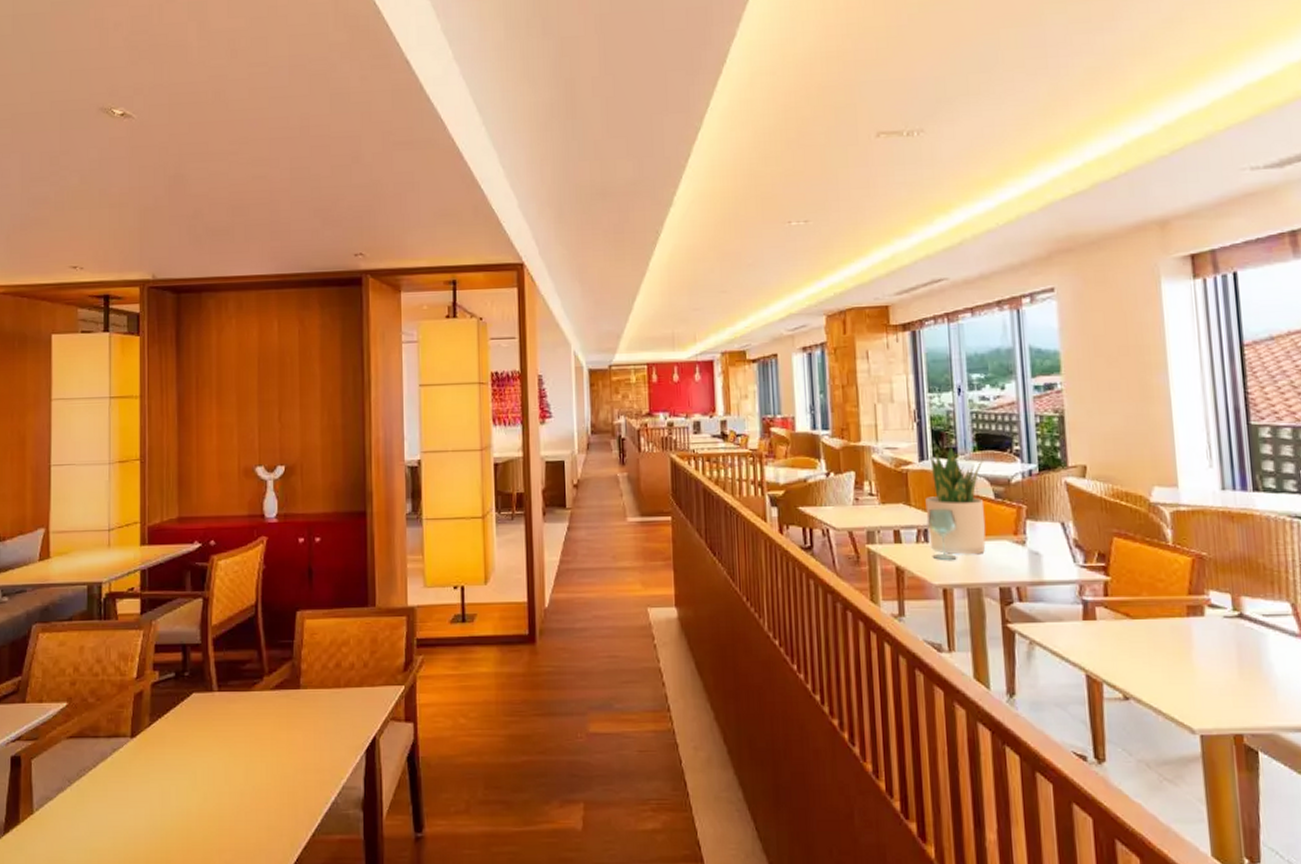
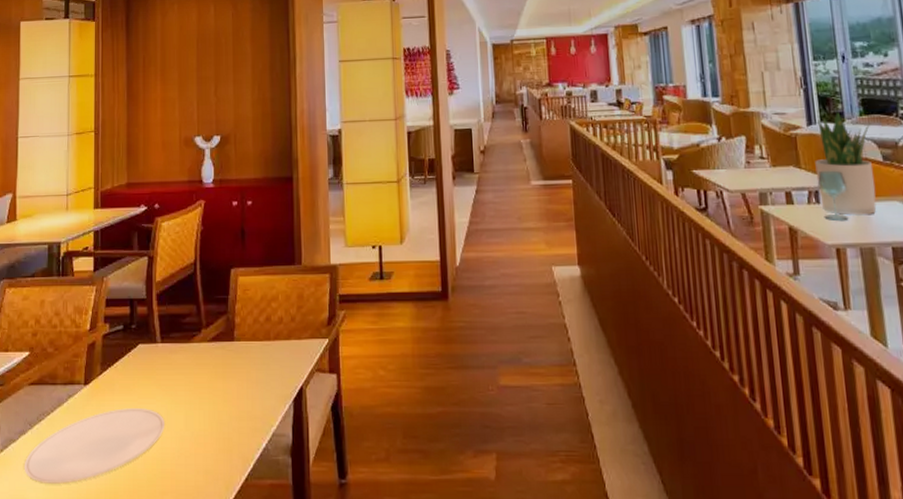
plate: none [62,762,222,845] -> present [24,408,164,485]

